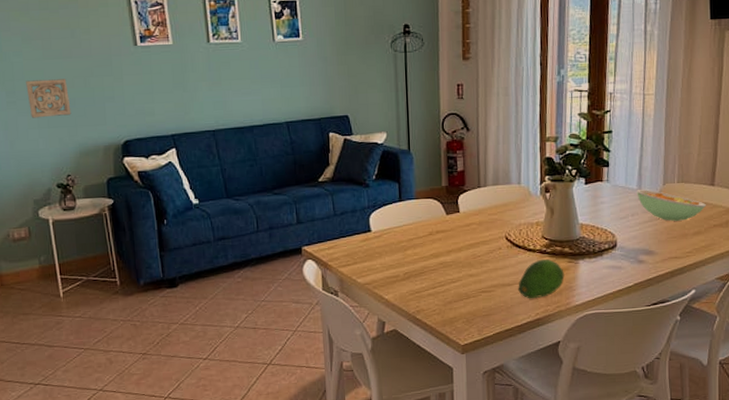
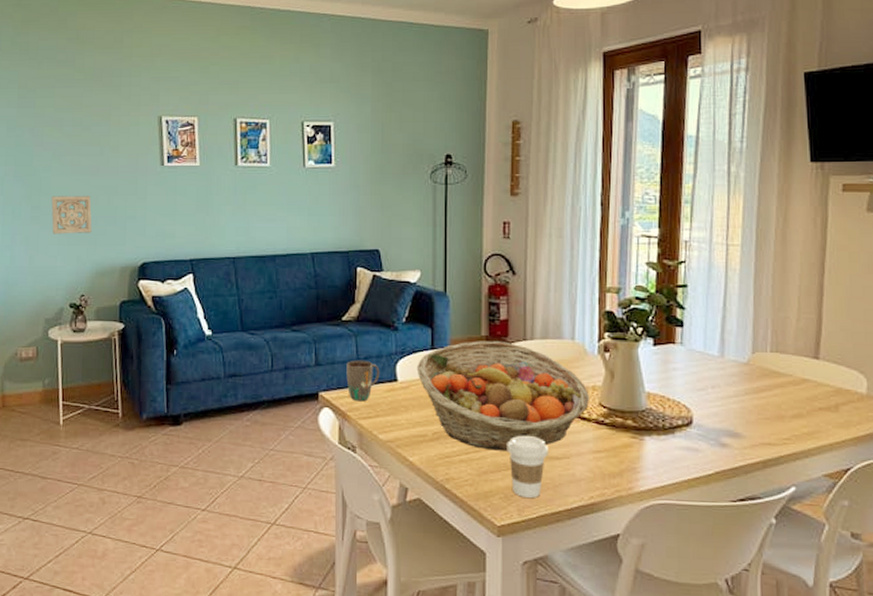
mug: none [325,215,355,252] -> present [346,360,380,402]
fruit basket: none [387,190,535,284] -> present [416,341,590,451]
coffee cup: none [467,268,501,320] -> present [507,435,548,499]
fruit: present [518,259,565,299] -> none [568,430,626,478]
casserole: present [637,190,706,221] -> none [718,357,808,399]

